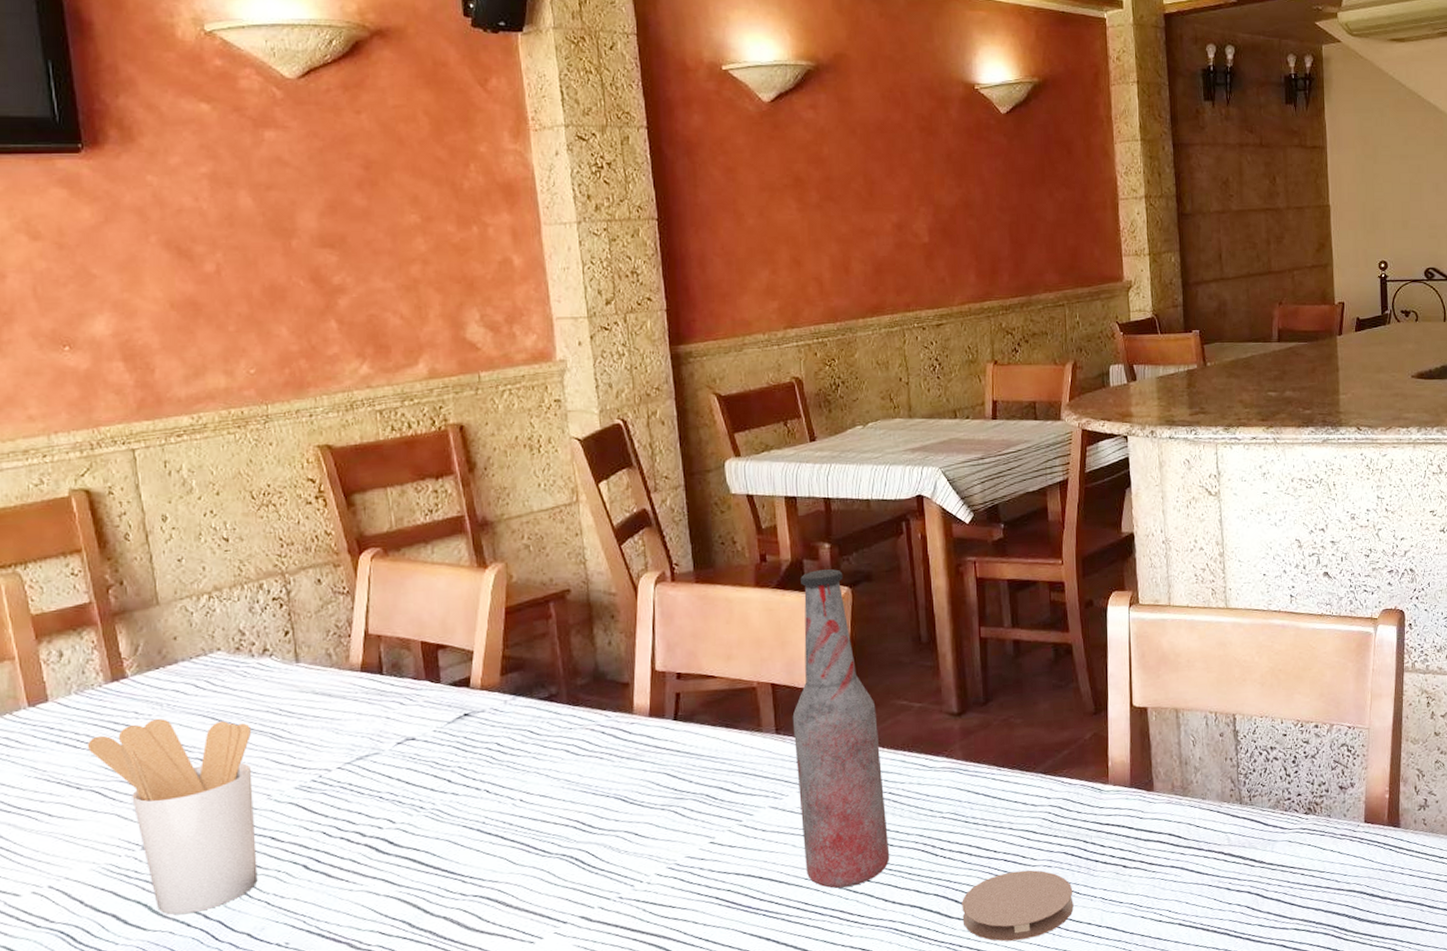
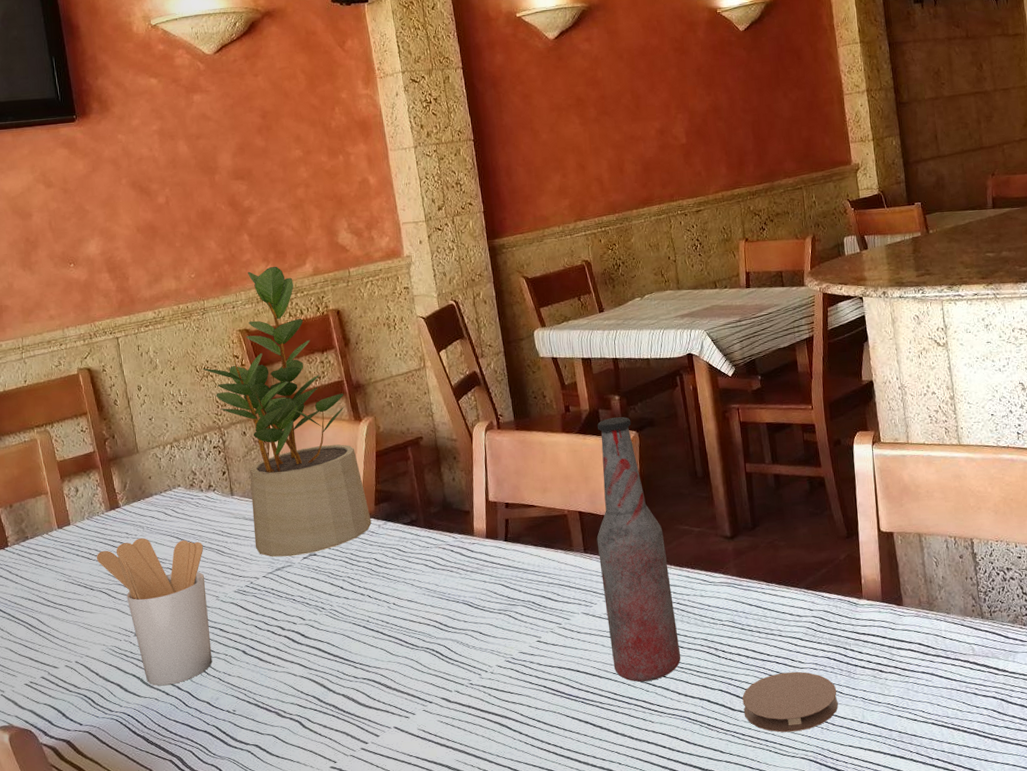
potted plant: none [259,364,495,743] -> present [201,266,371,557]

